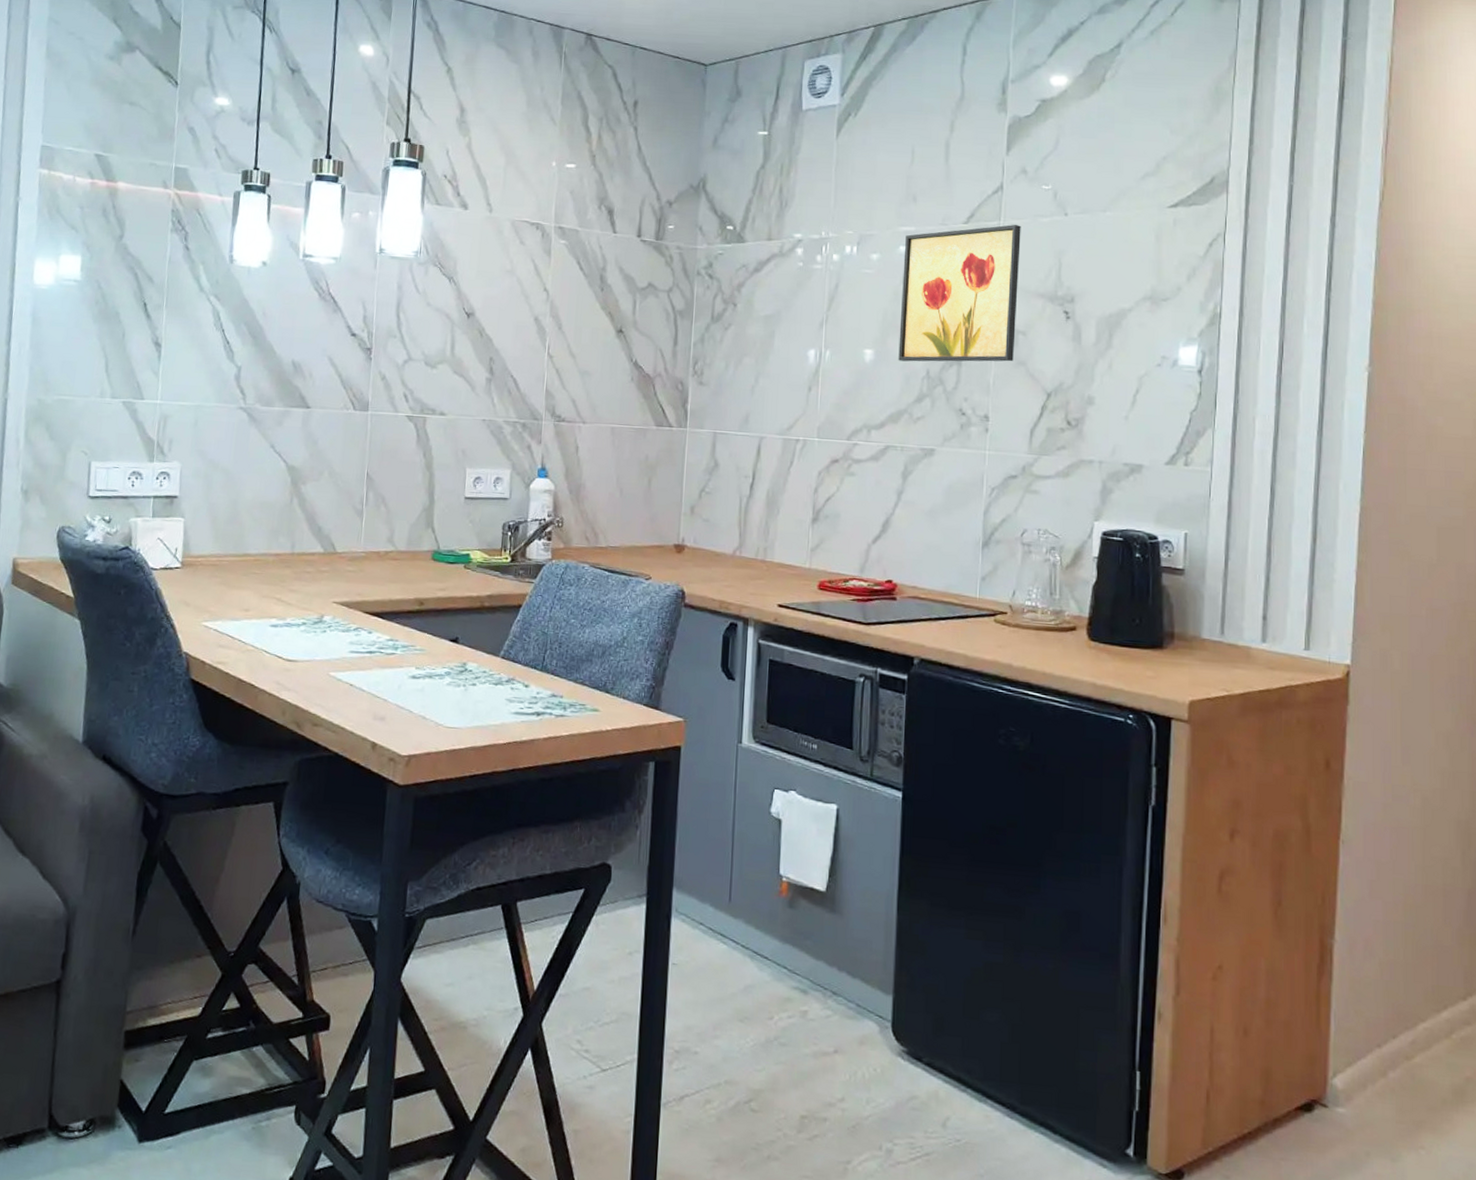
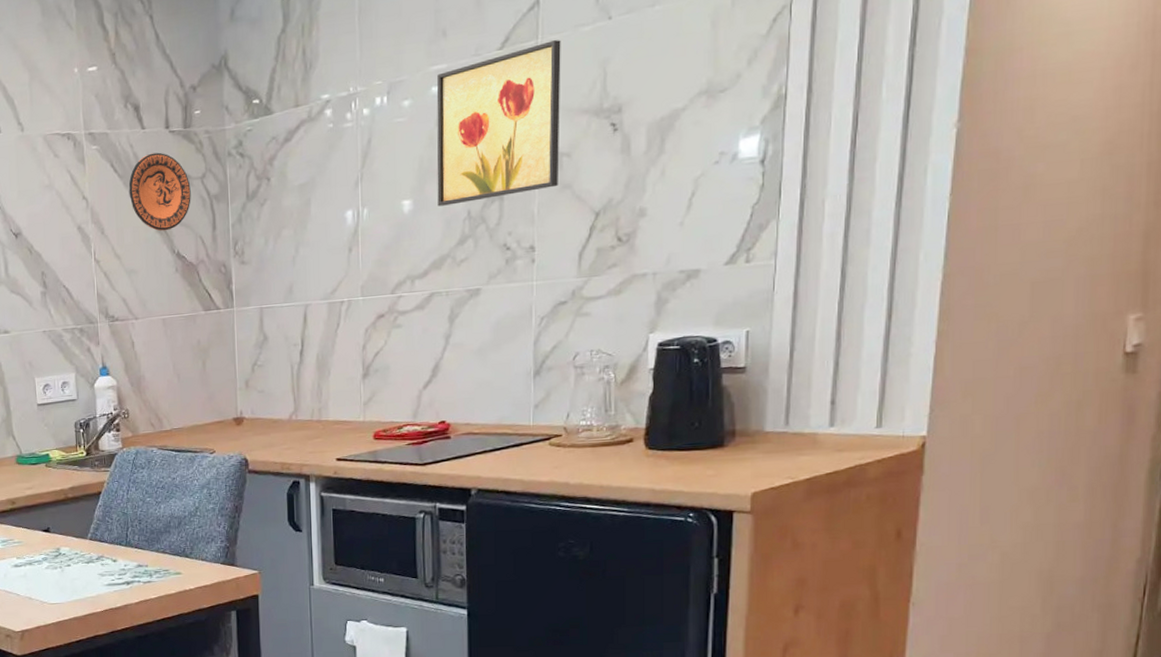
decorative plate: none [592,258,656,338] -> present [128,152,191,231]

